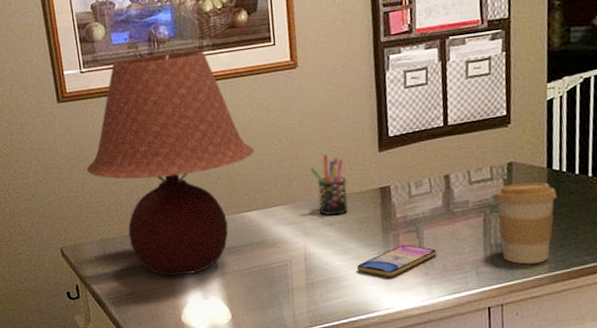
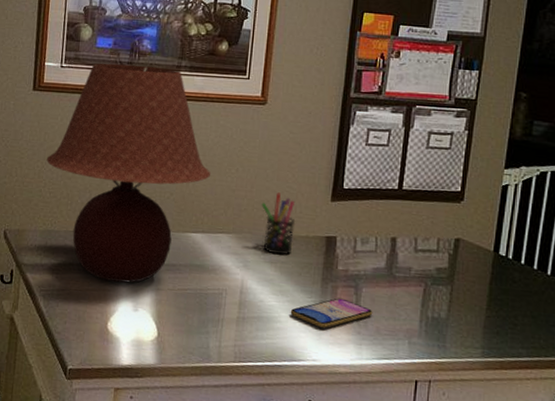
coffee cup: present [495,182,557,264] -> none [437,260,500,346]

